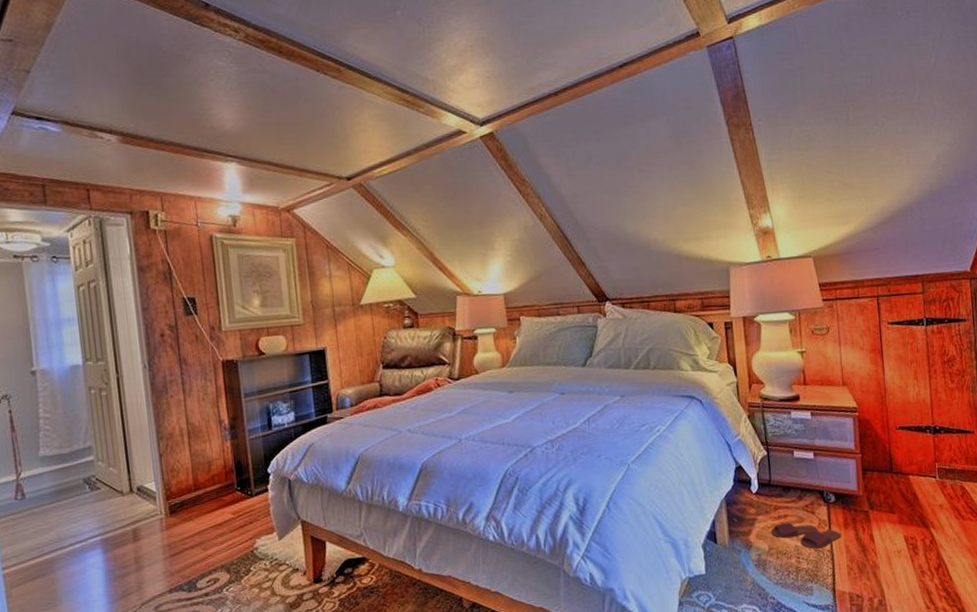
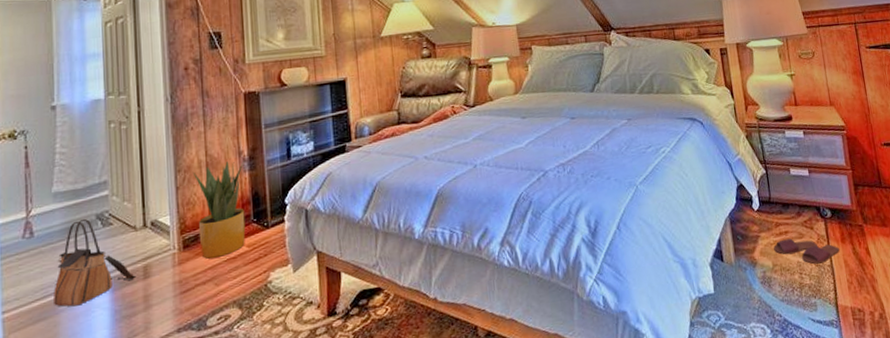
tote bag: none [49,482,127,566] -> present [54,218,137,307]
planter: none [175,430,230,525] -> present [192,161,246,259]

